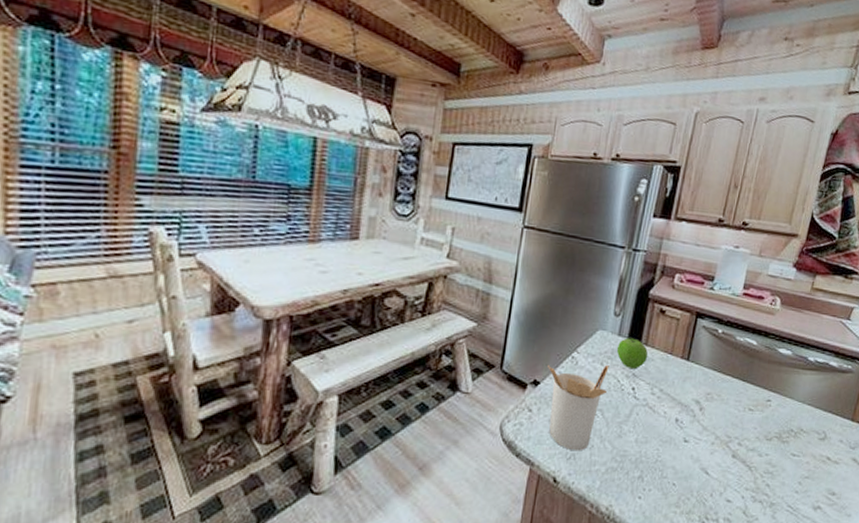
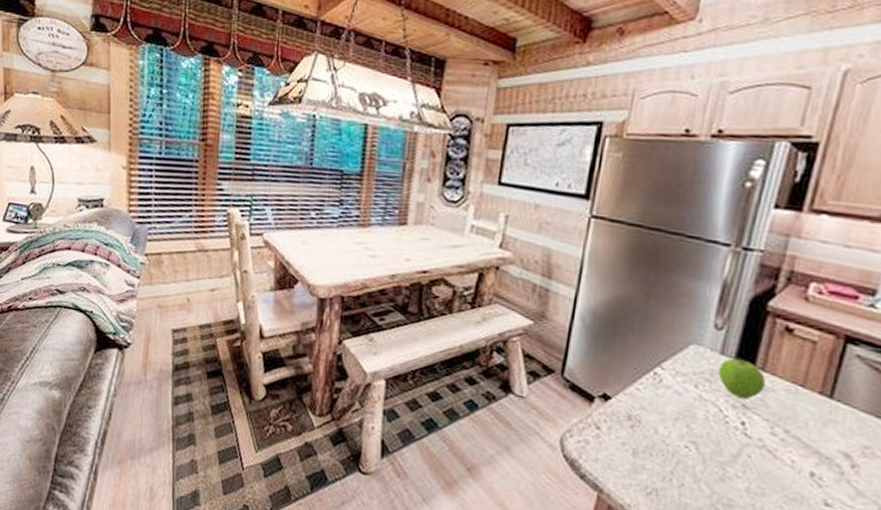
utensil holder: present [548,365,609,451] -> none [621,379,707,488]

